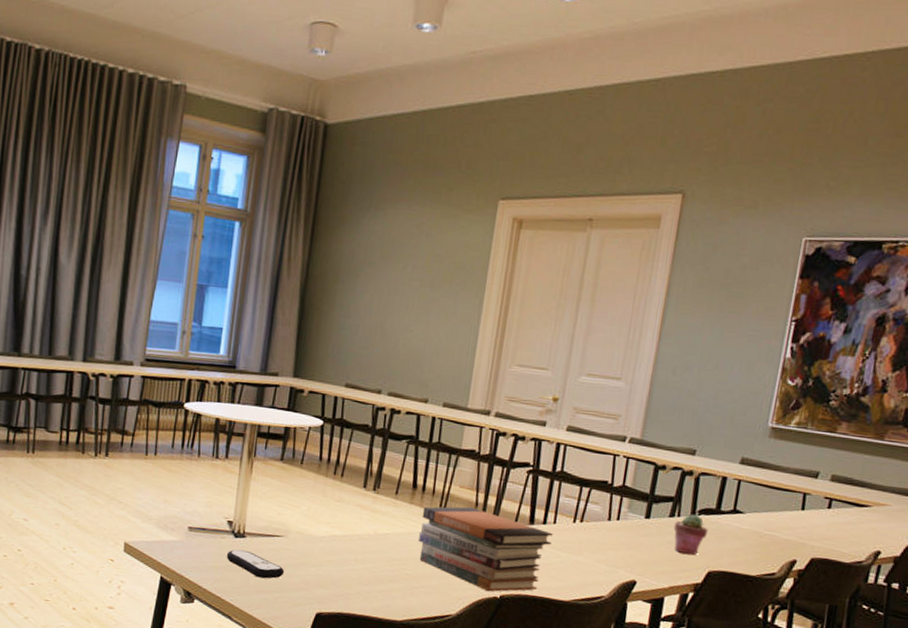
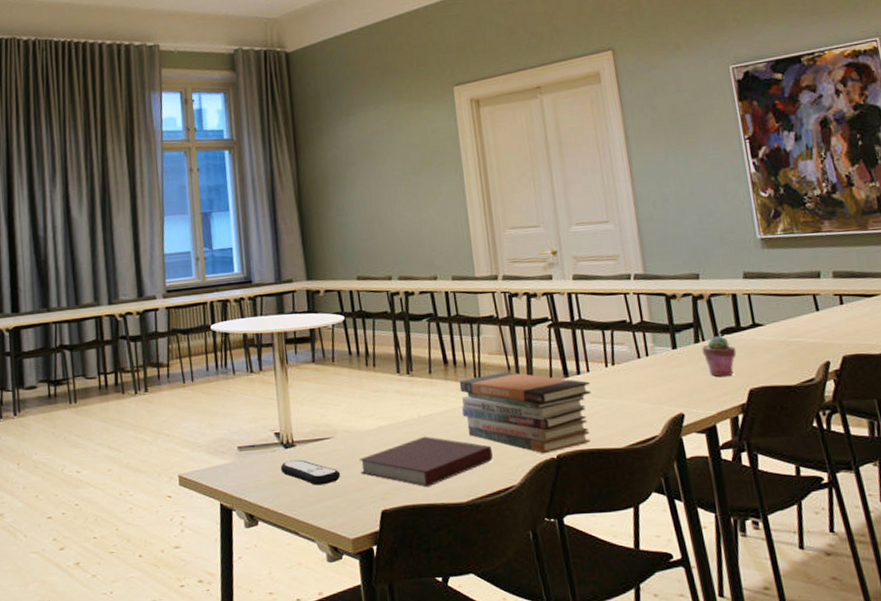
notebook: none [304,552,439,601] -> present [359,436,493,487]

